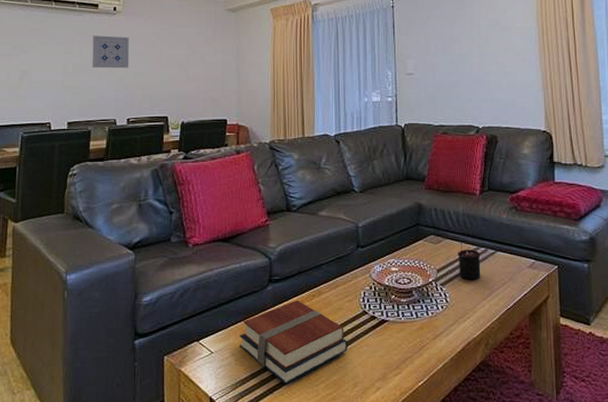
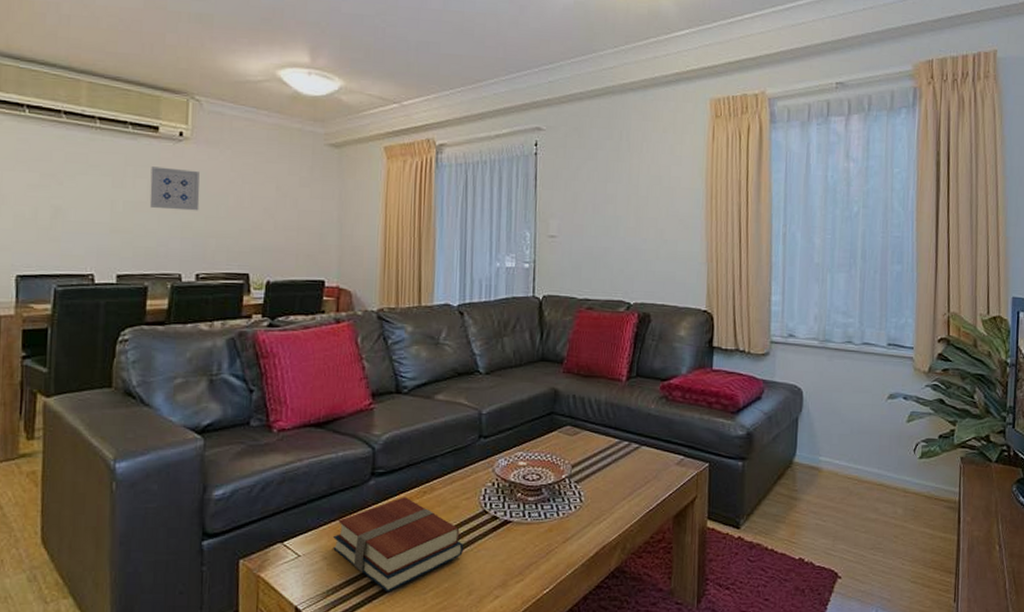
candle: present [458,243,481,280] -> none [597,435,623,478]

